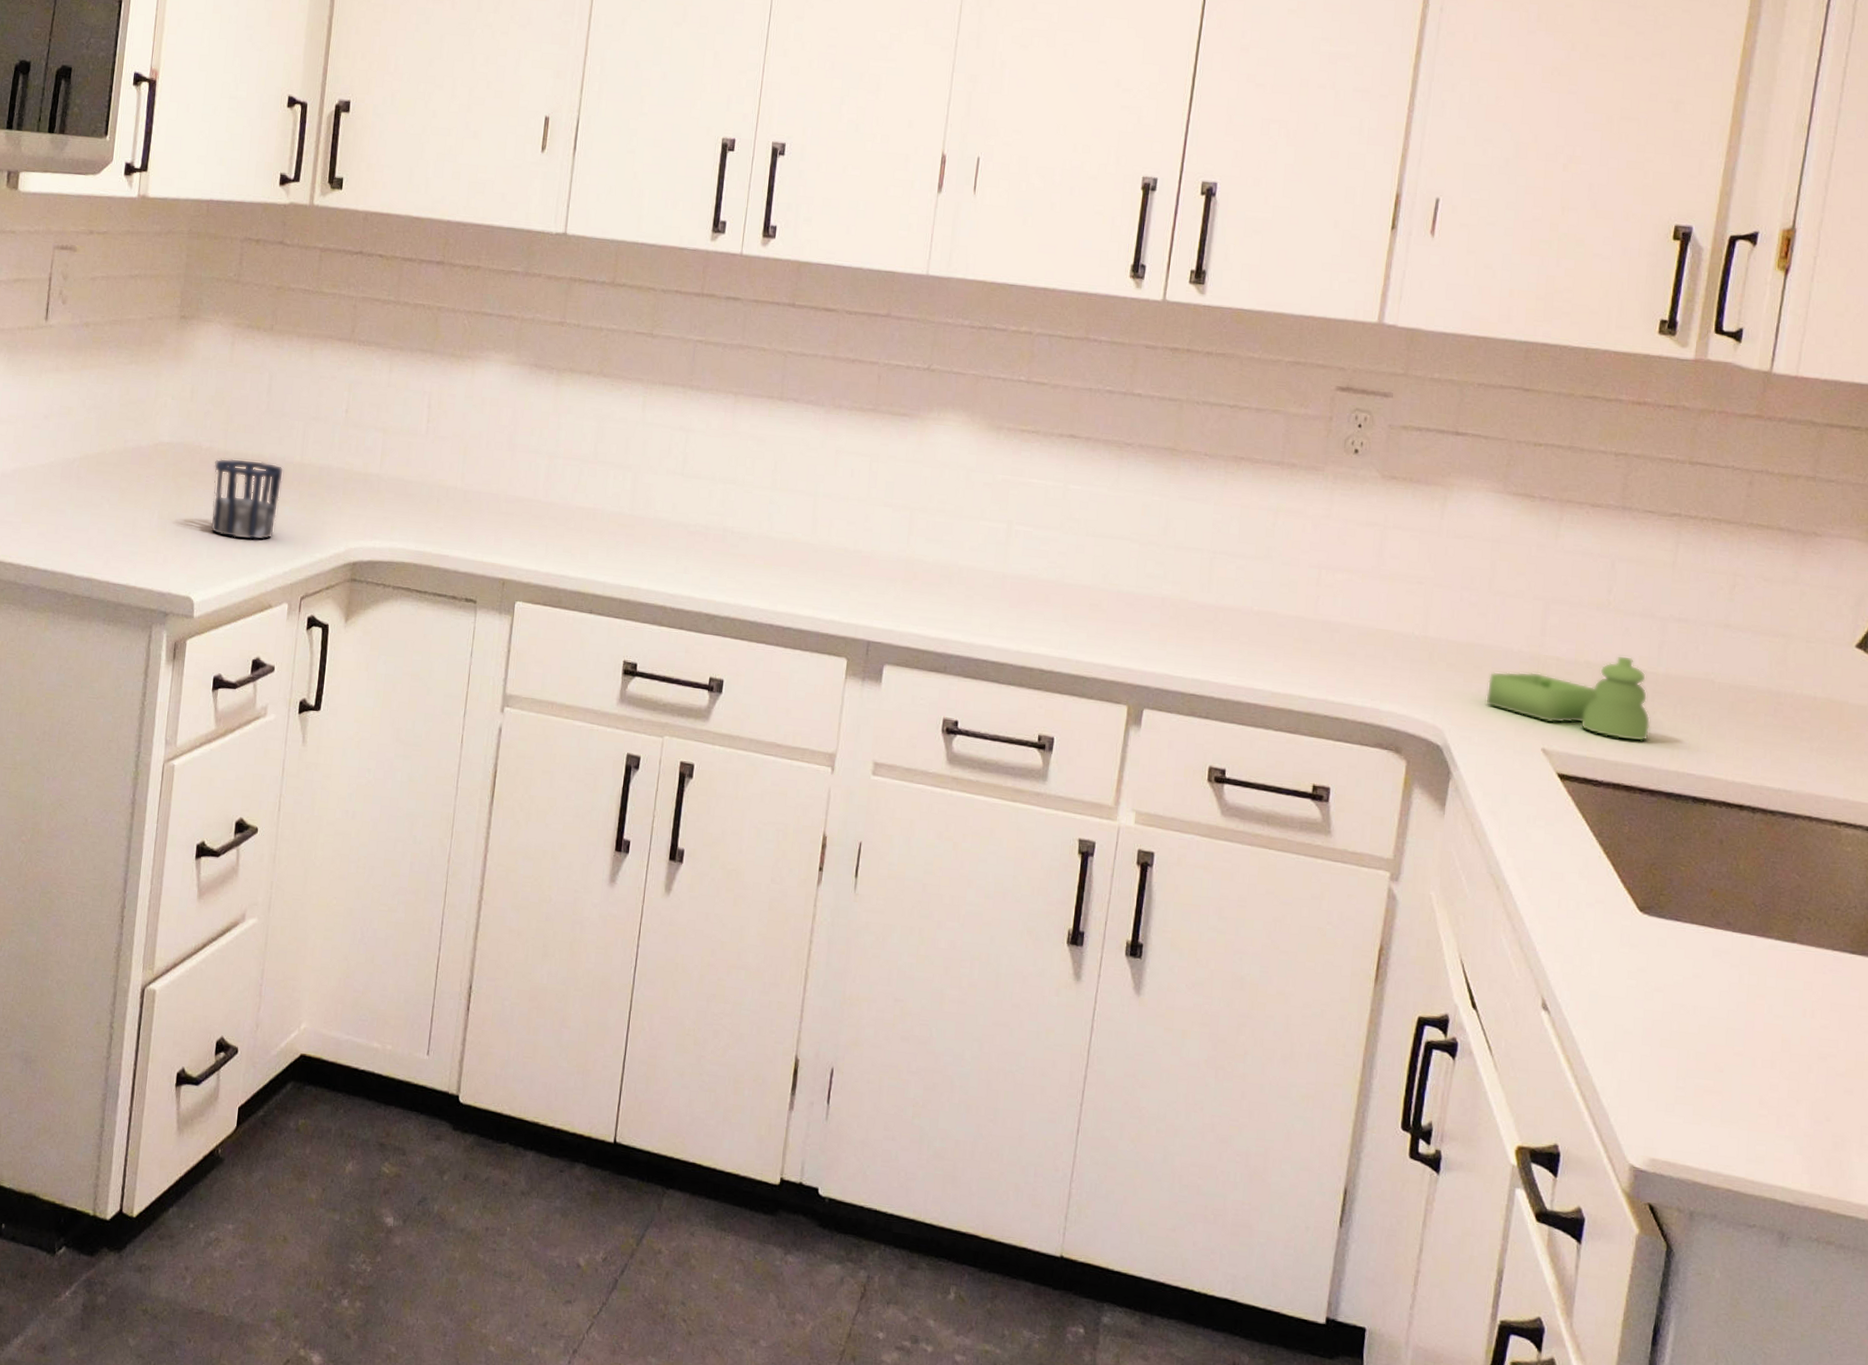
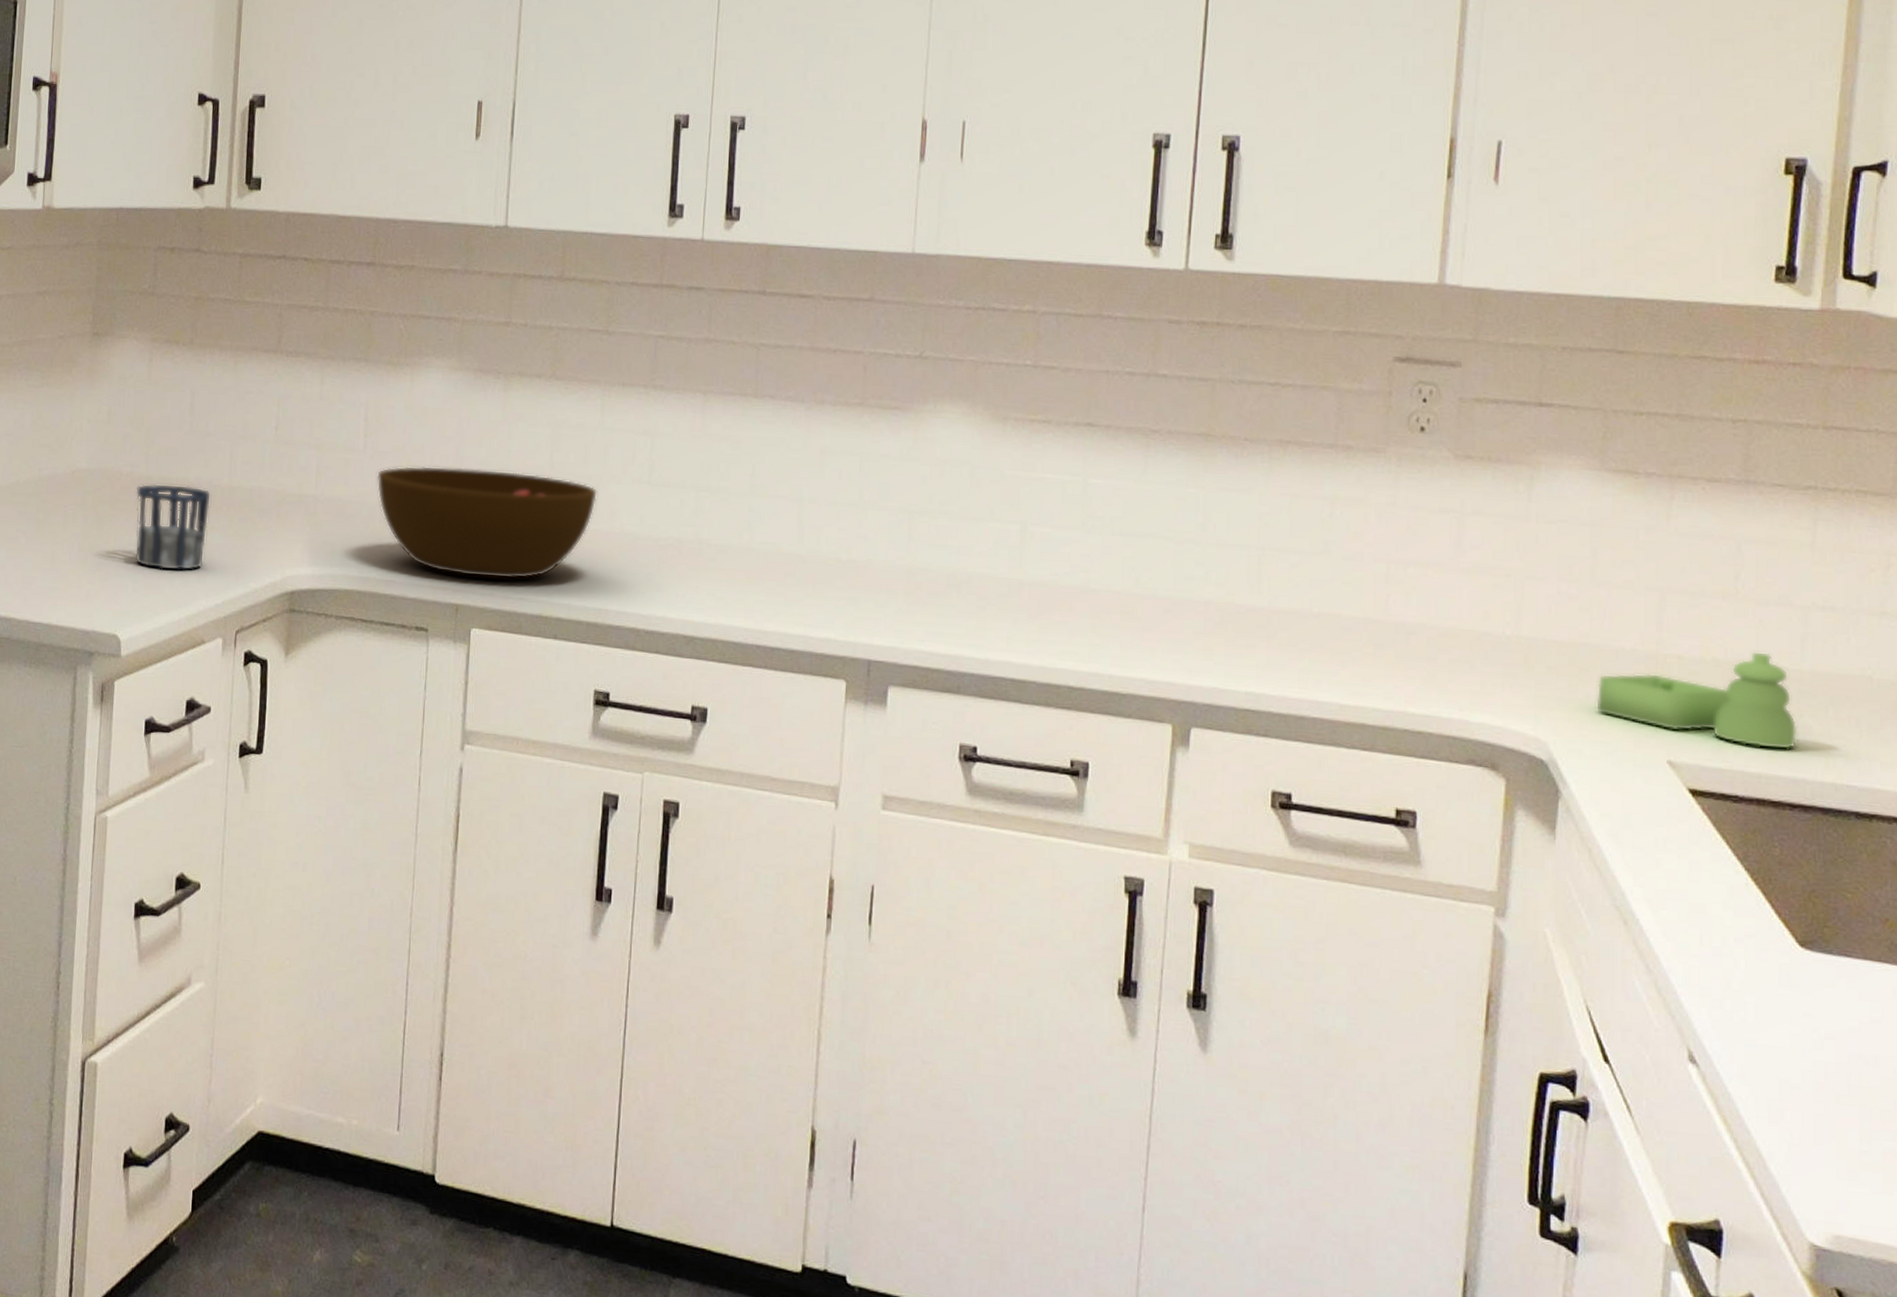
bowl: none [436,451,636,558] -> present [376,466,598,580]

